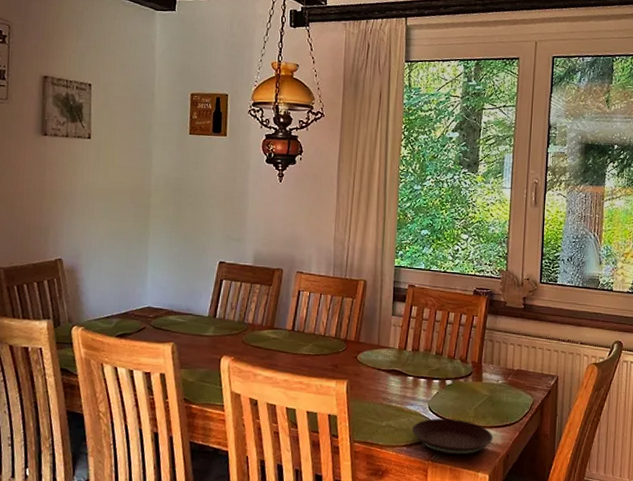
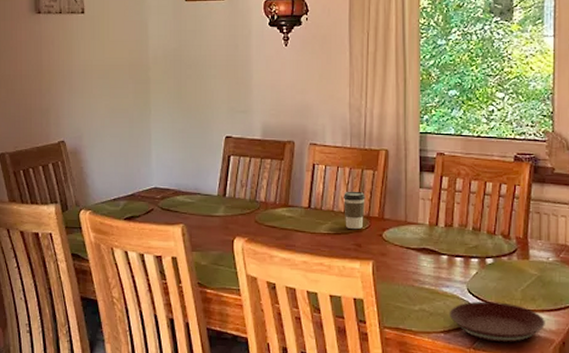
coffee cup: none [323,316,344,352] -> present [342,191,365,230]

